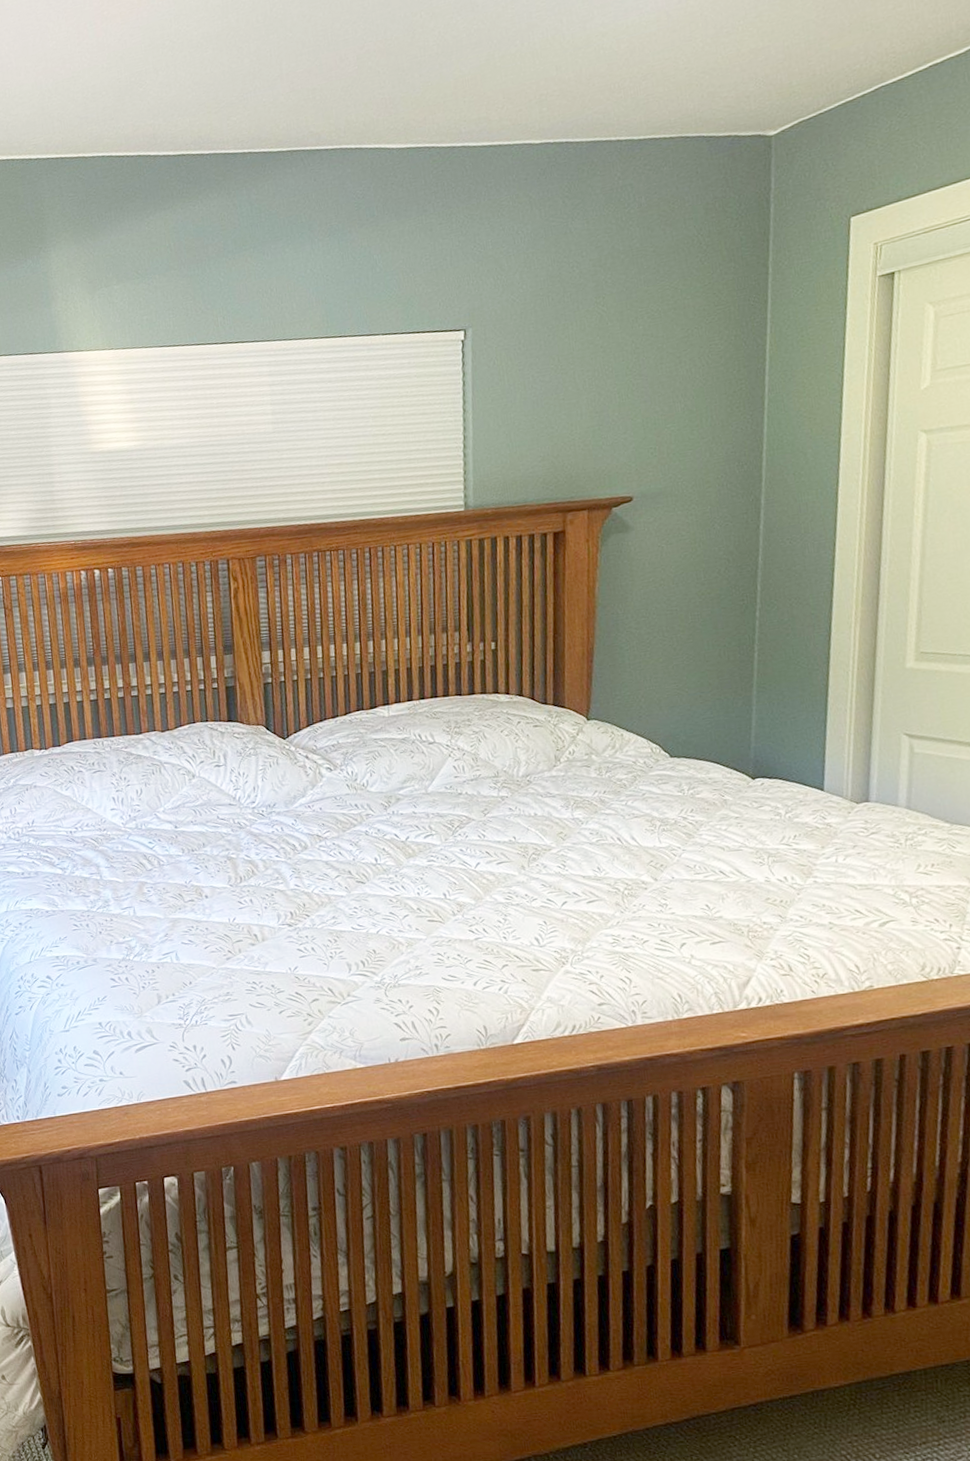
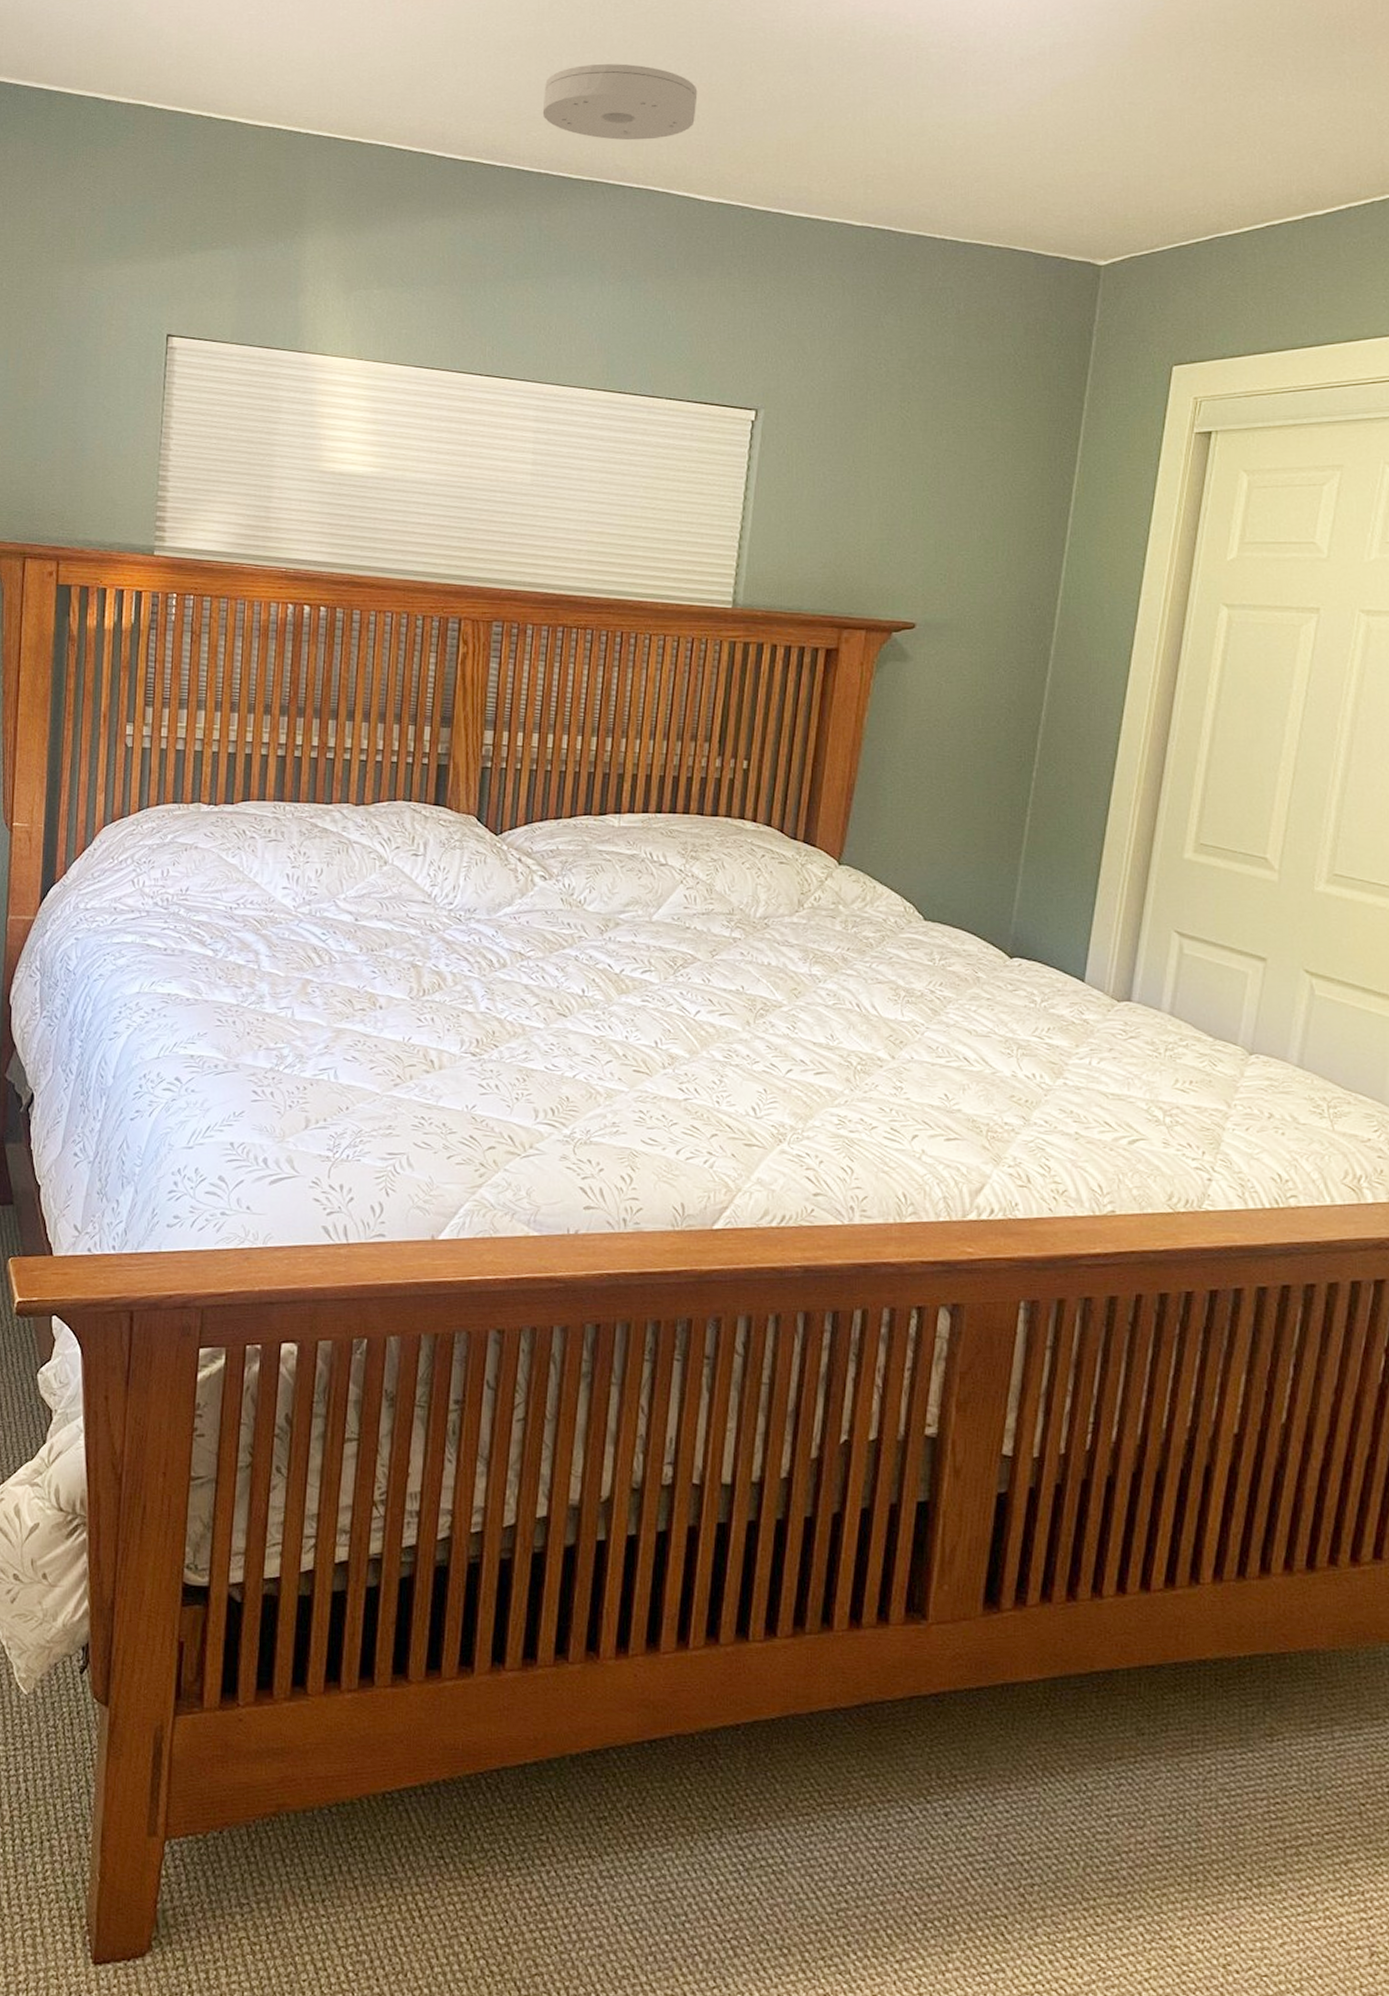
smoke detector: none [237,35,376,111] -> present [542,64,698,141]

